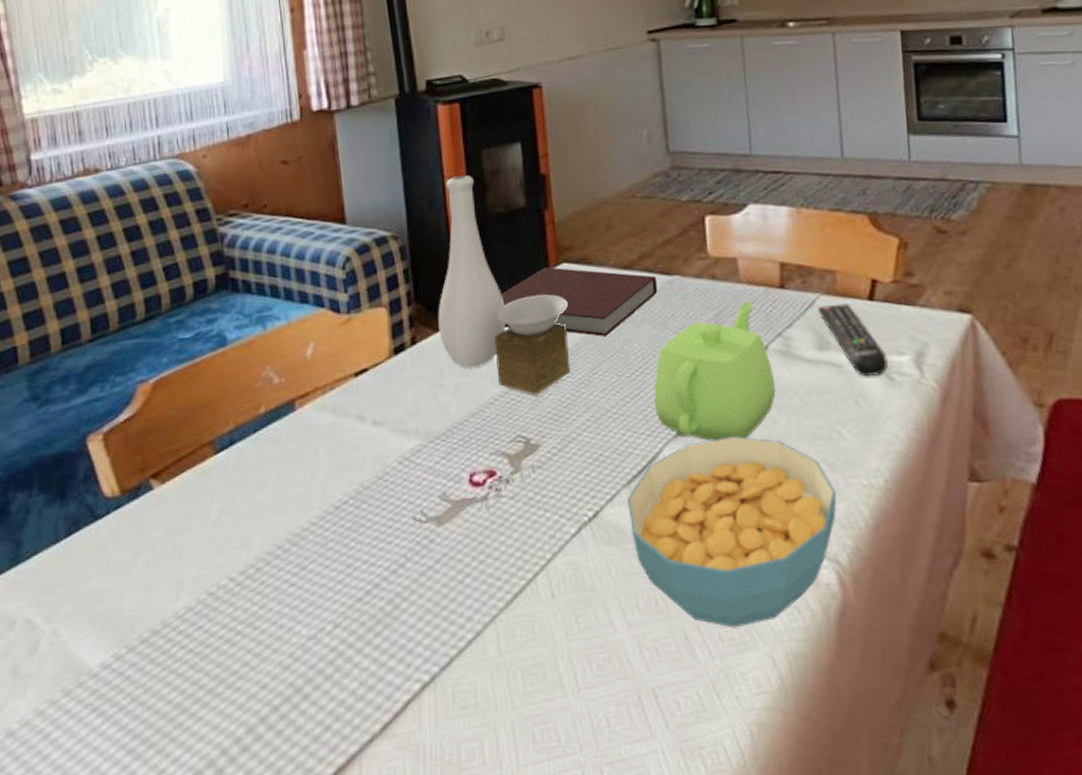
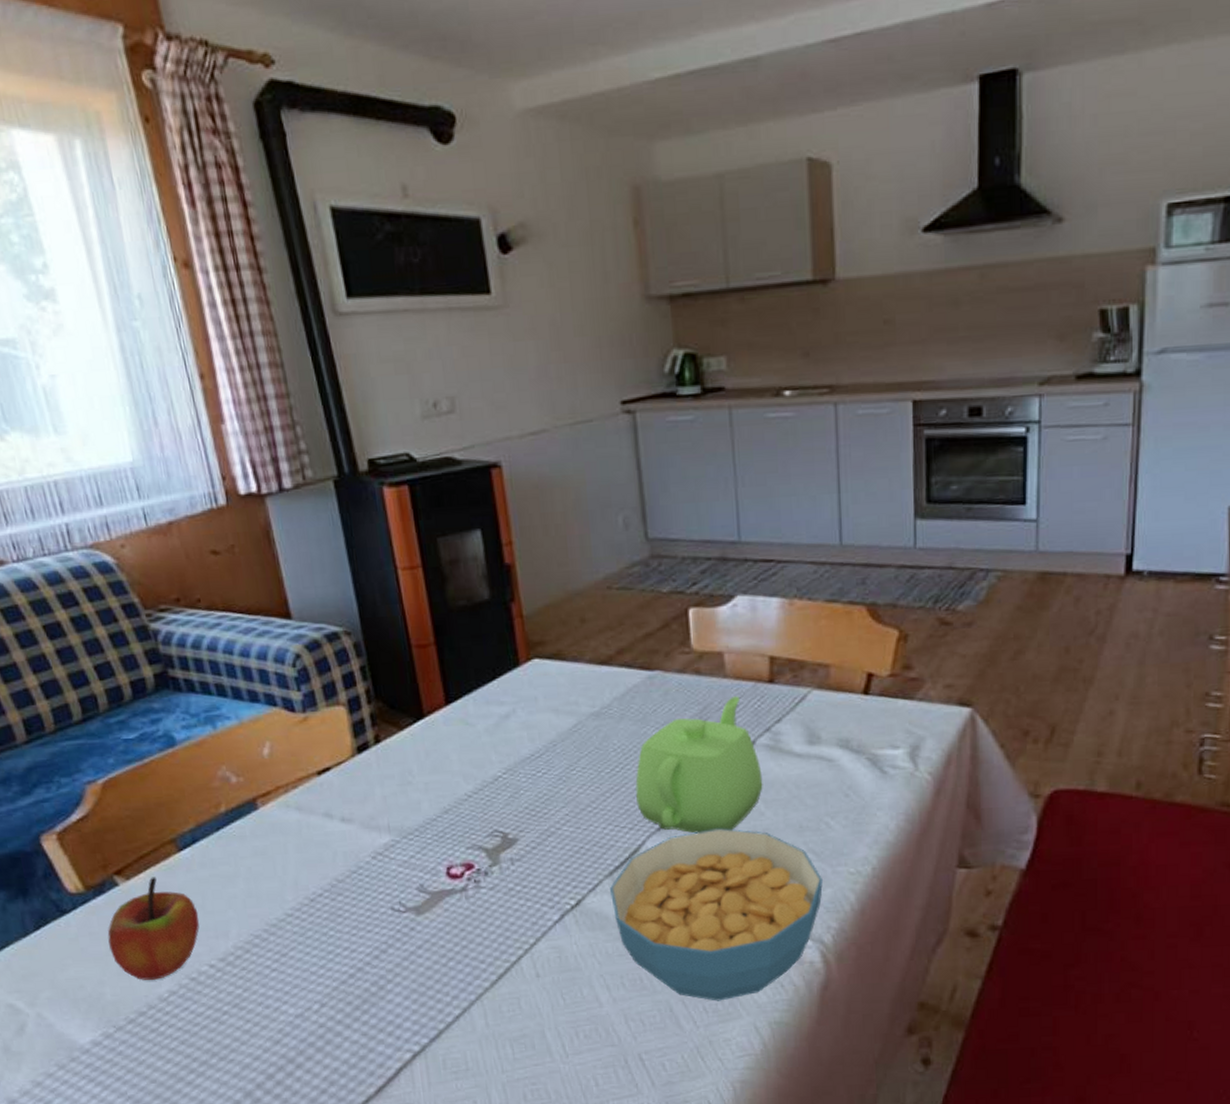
apple: none [135,481,226,594] -> present [107,877,200,980]
vase: present [438,175,571,395] -> none [399,566,547,792]
notebook: present [500,267,658,336] -> none [468,663,638,733]
remote control: present [817,303,888,377] -> none [808,697,881,771]

